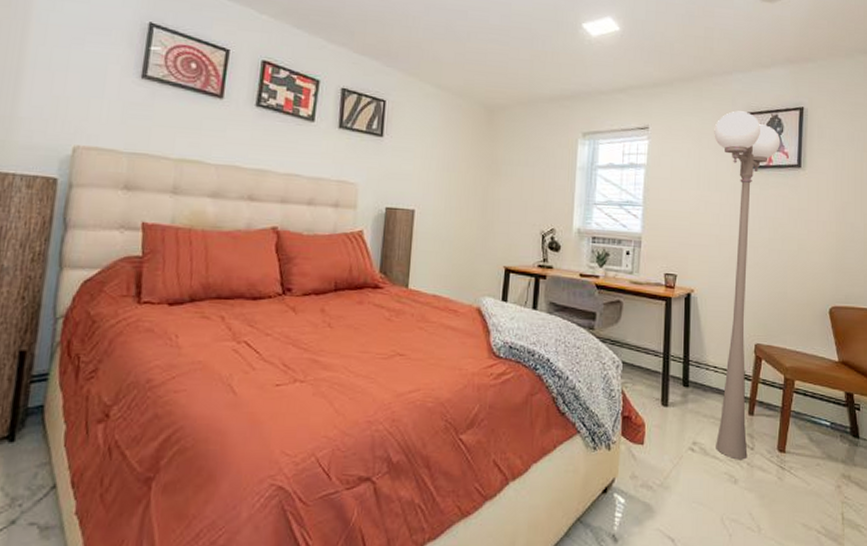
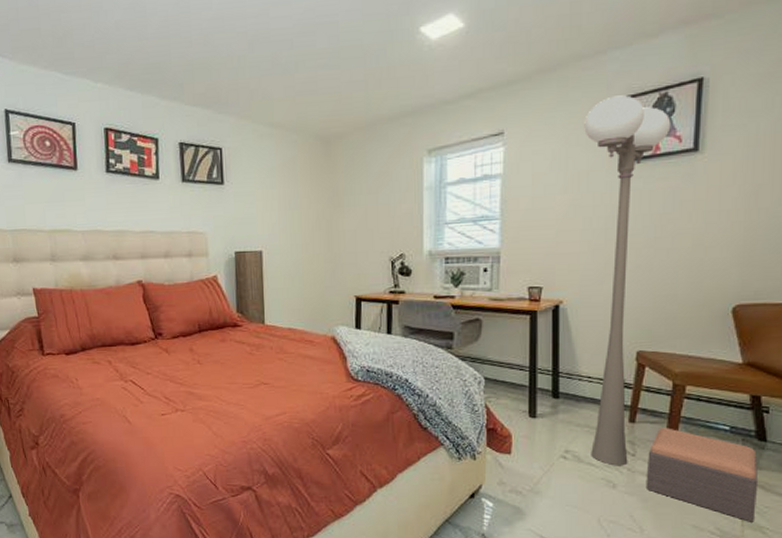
footstool: none [762,421,853,520] -> present [645,428,758,522]

